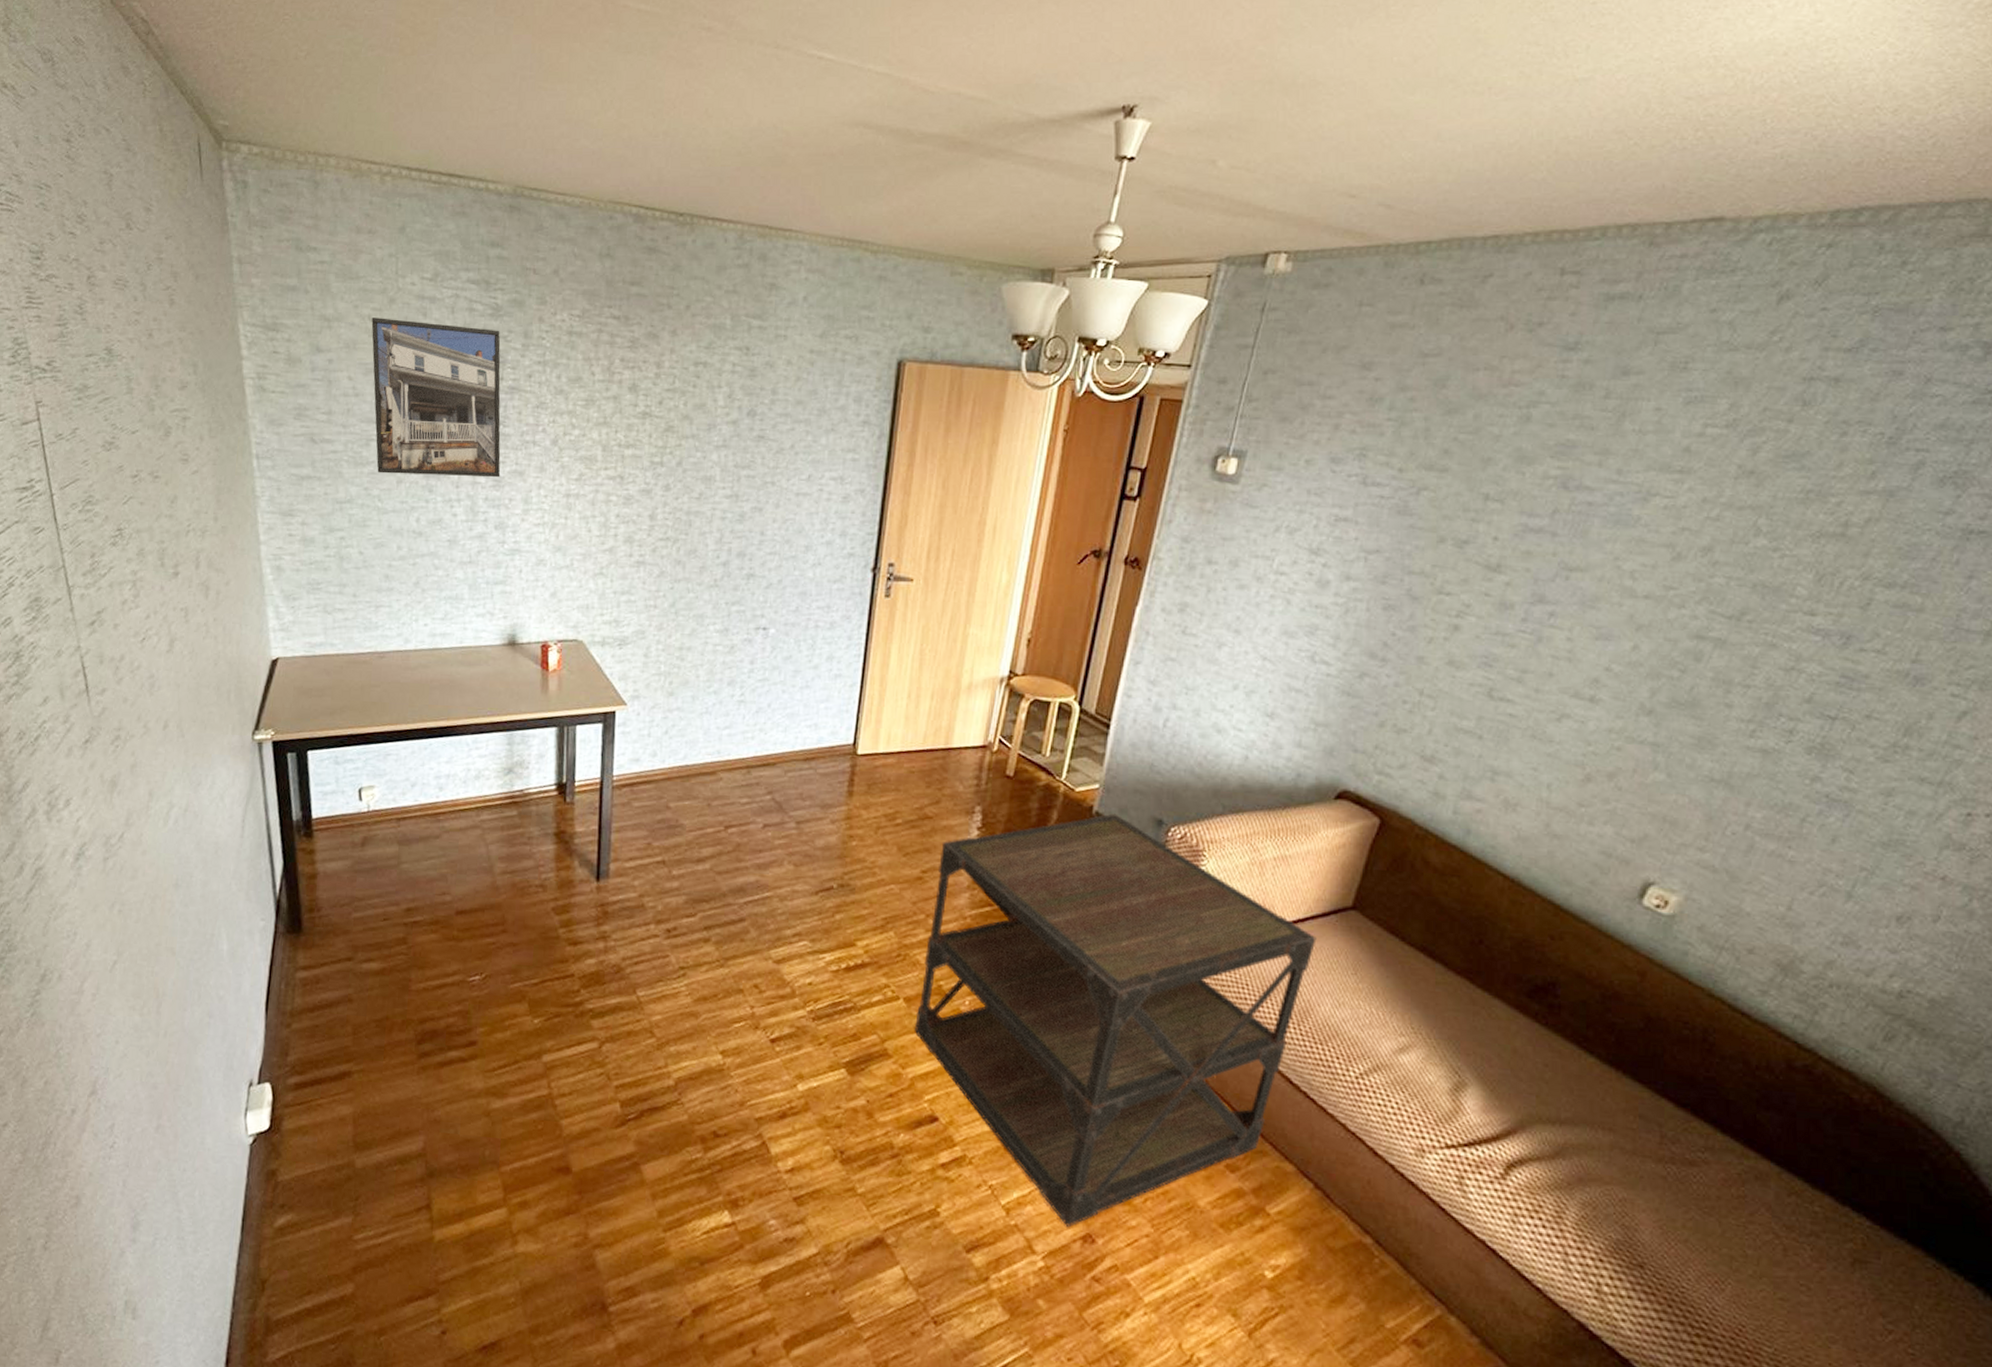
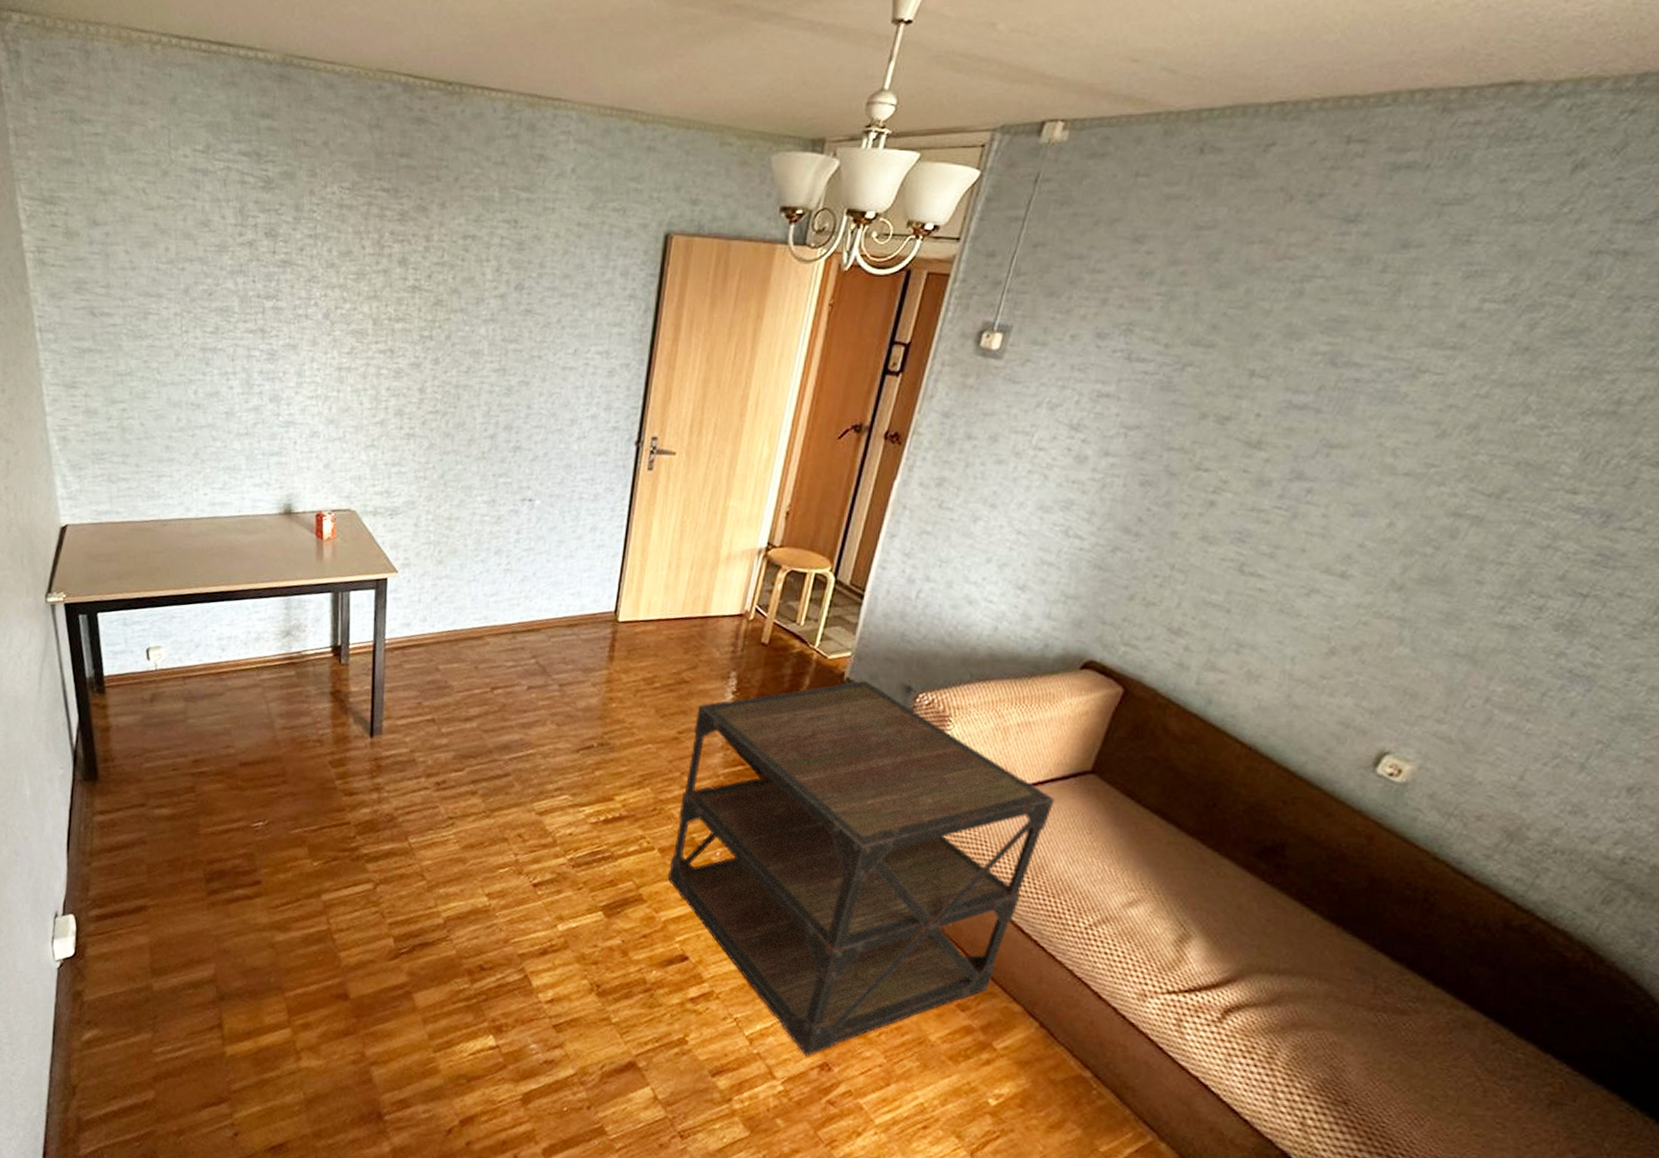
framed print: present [371,318,501,478] -> none [146,190,275,351]

